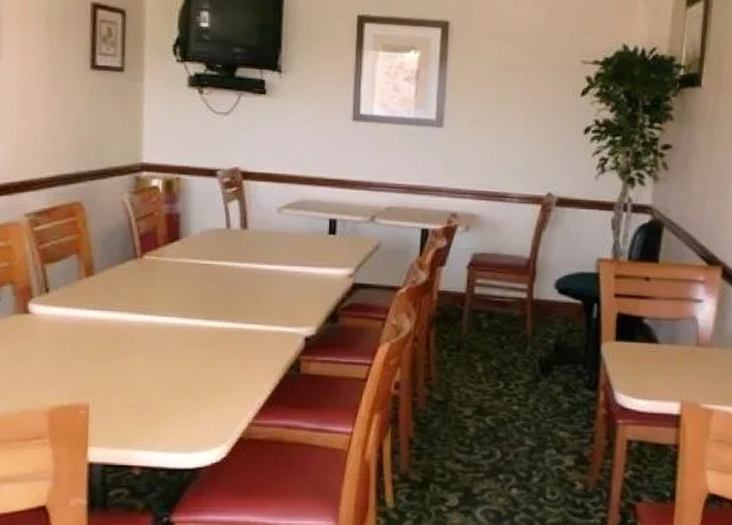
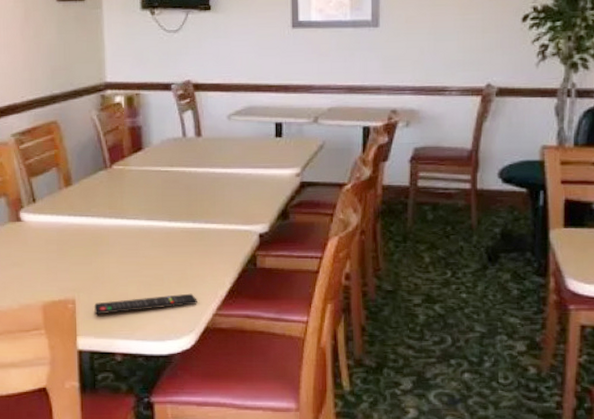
remote control: none [110,400,232,422] -> present [93,293,197,315]

